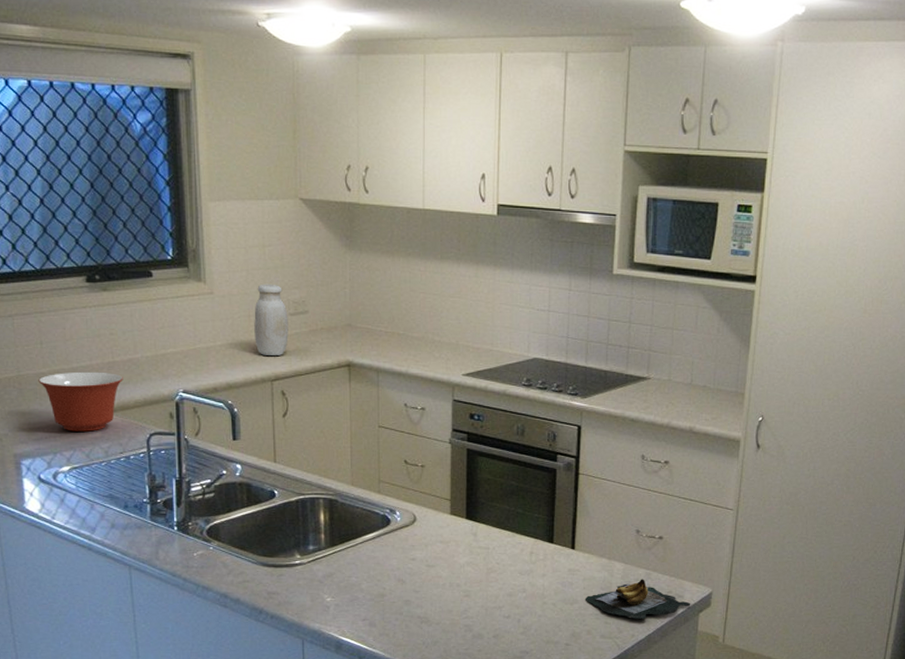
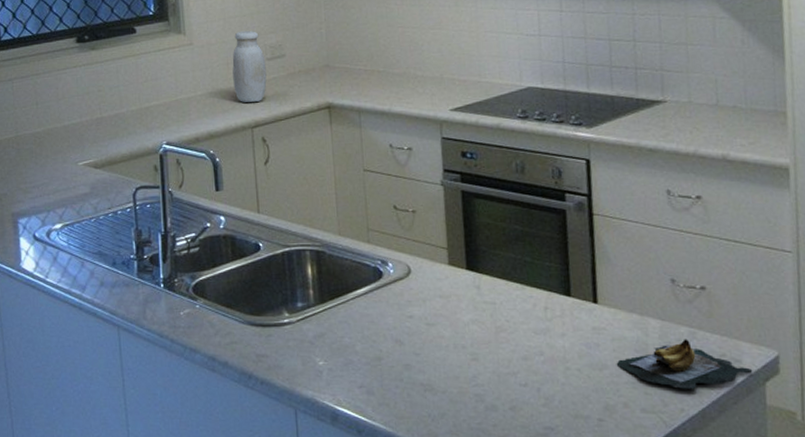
mixing bowl: present [38,371,123,432] -> none [34,128,111,189]

